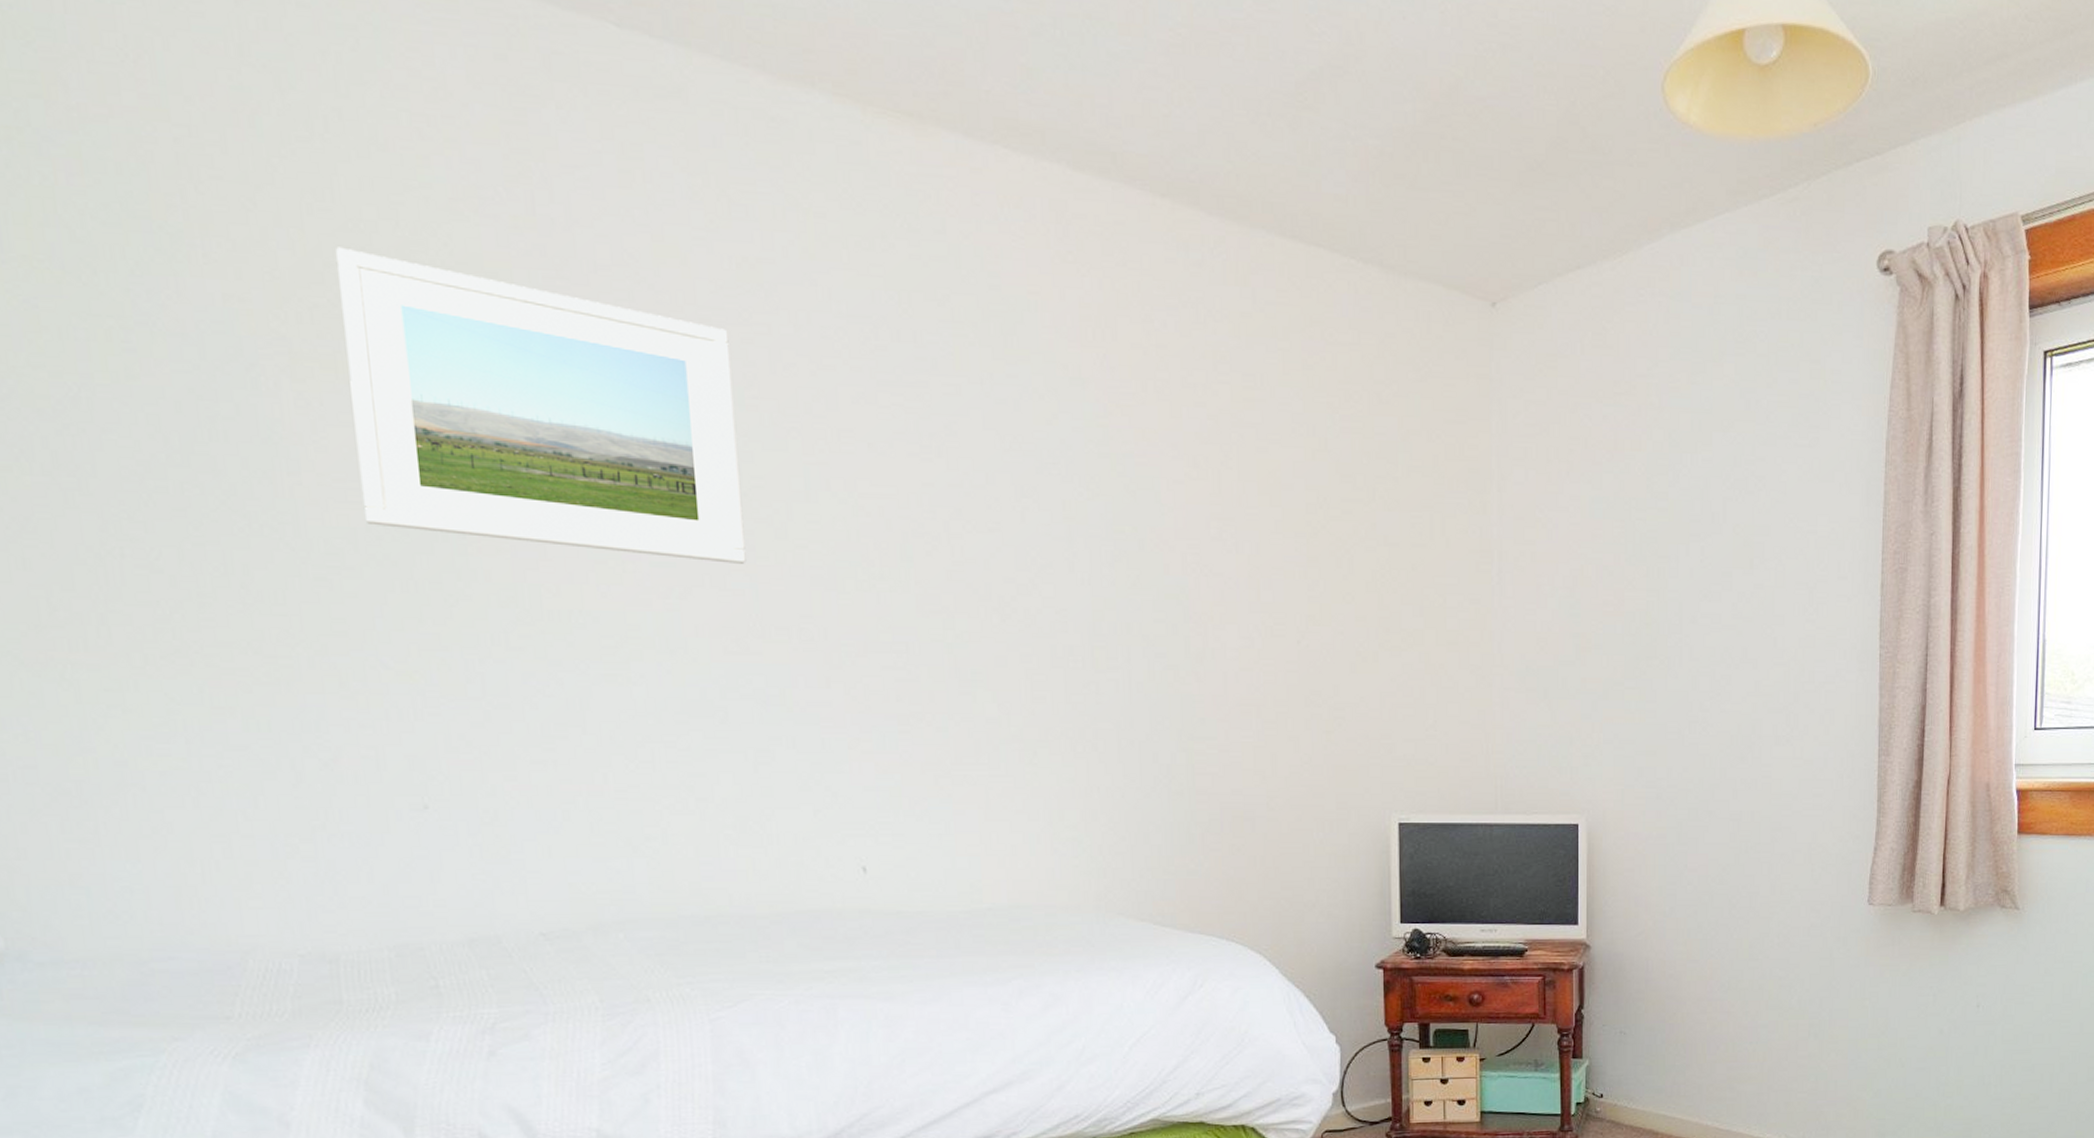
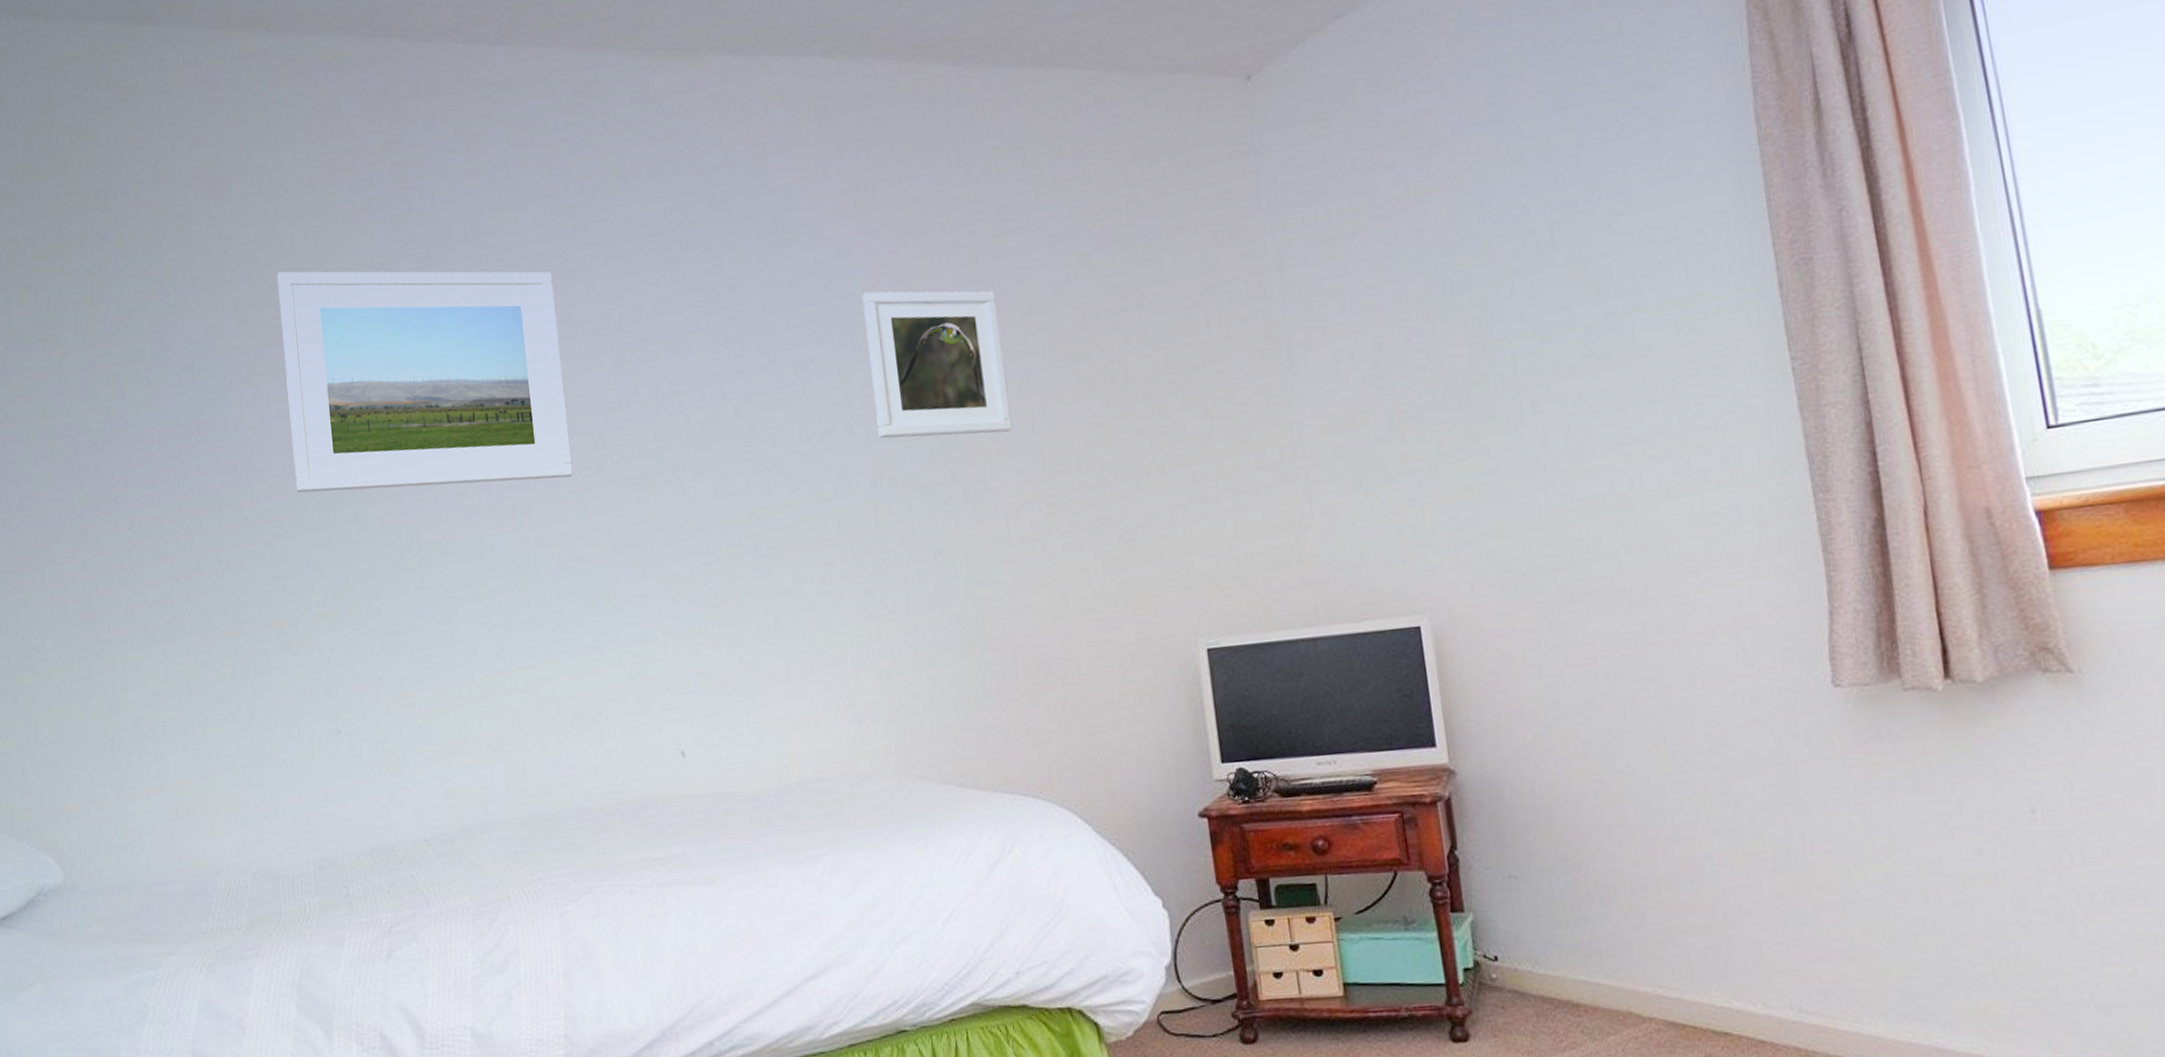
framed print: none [1093,431,1238,597] -> present [861,291,1012,439]

